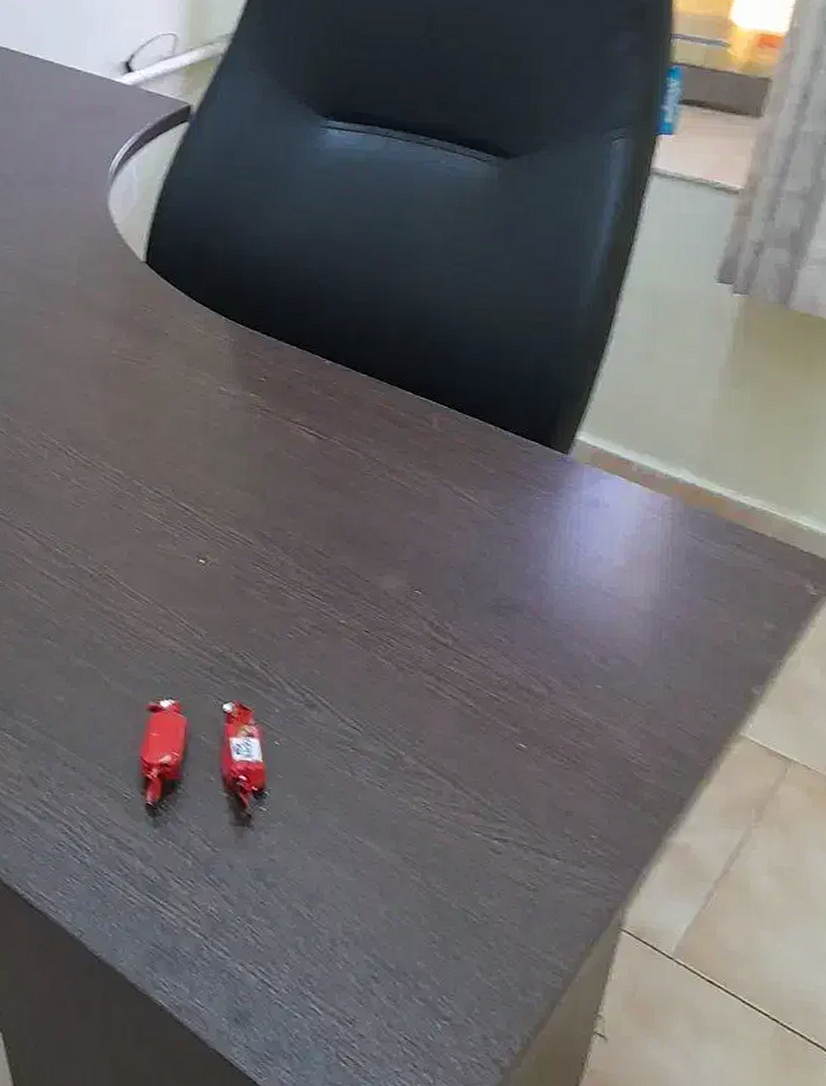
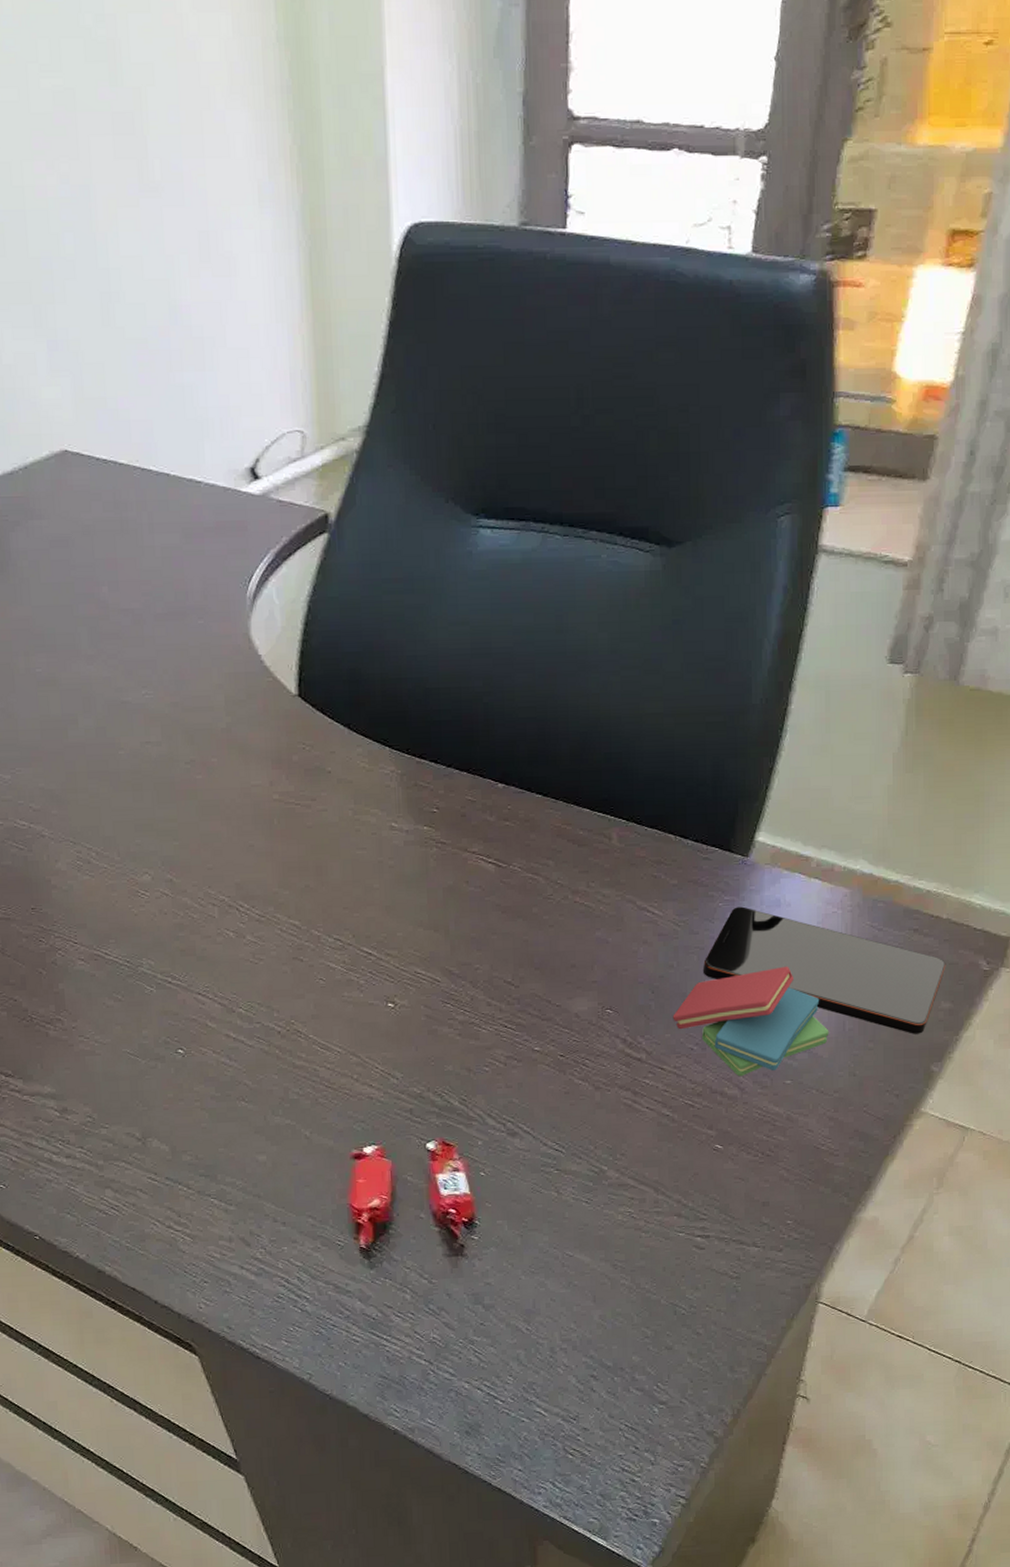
sticky notes: none [482,567,644,676] -> present [672,966,829,1077]
phone: none [515,502,770,653] -> present [702,906,946,1034]

